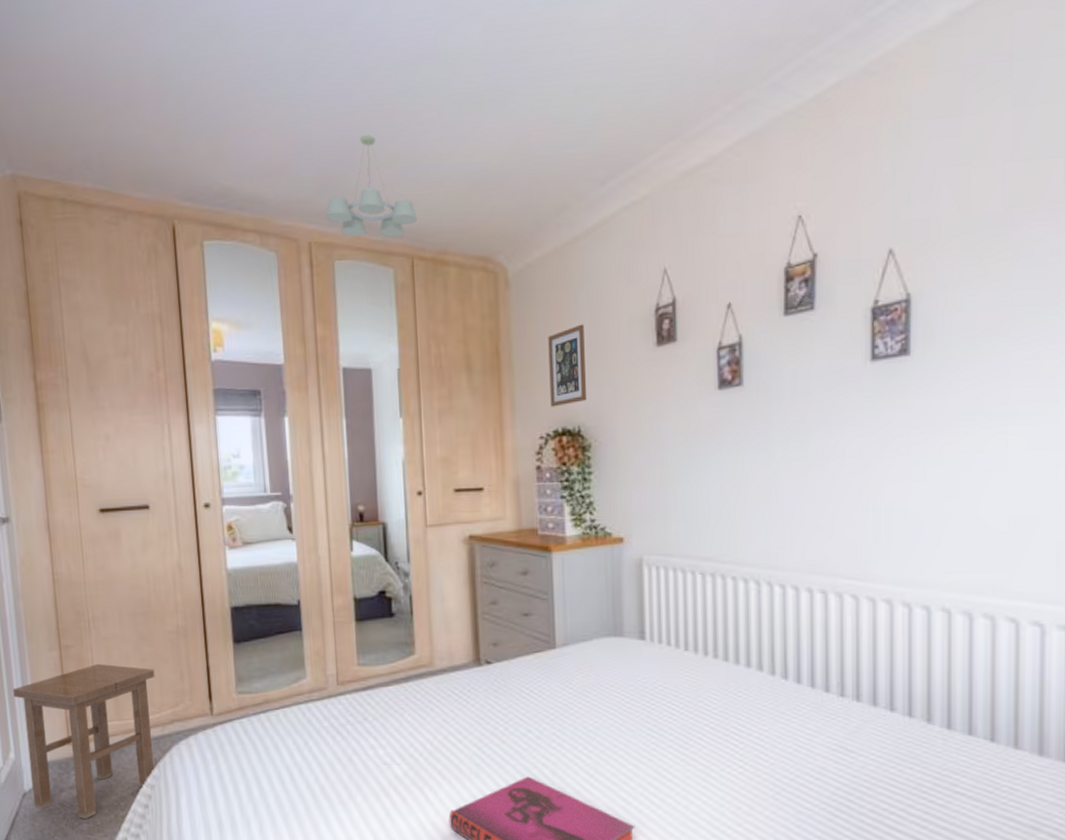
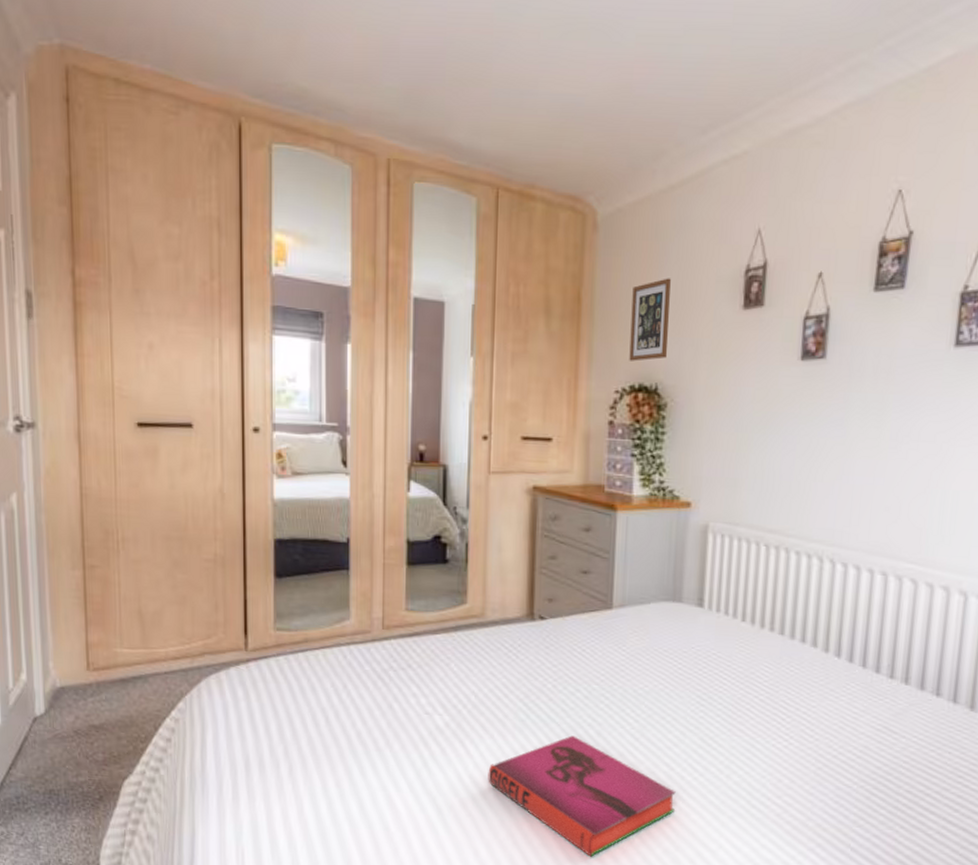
stool: present [13,663,155,820] -> none [29,587,187,750]
ceiling light fixture: present [326,135,417,238] -> none [409,49,506,165]

